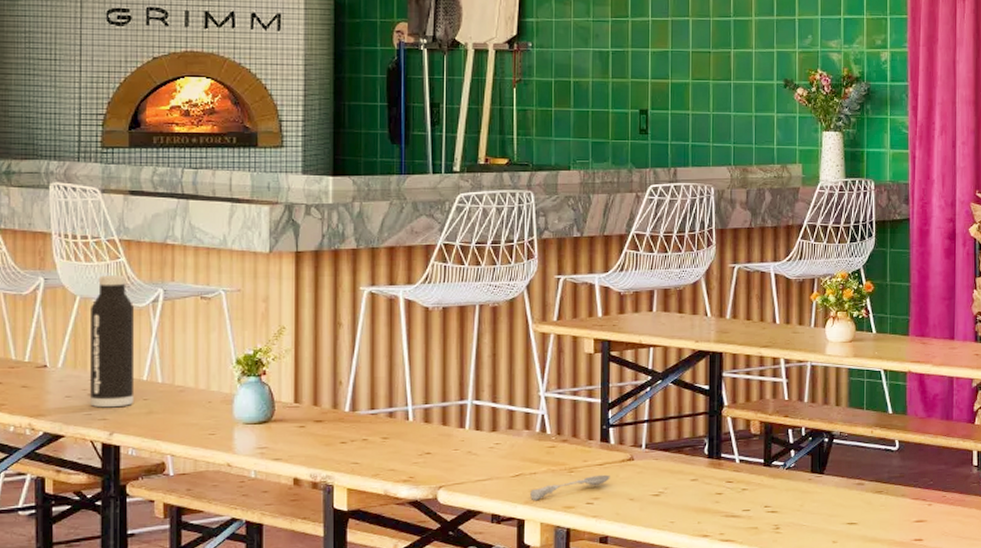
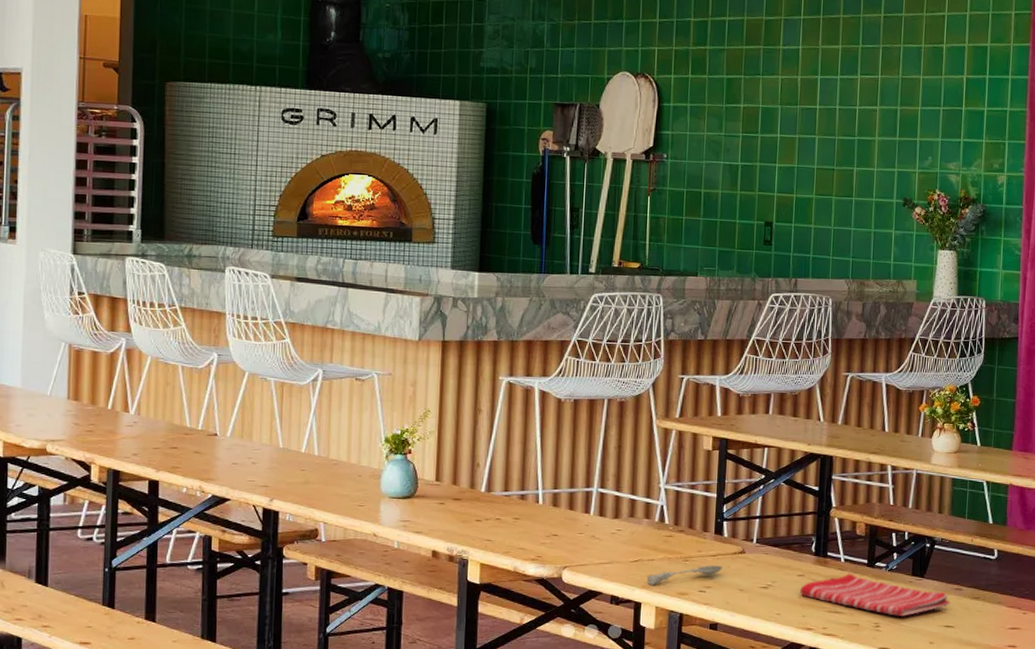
water bottle: present [90,275,135,408] -> none [254,354,297,476]
dish towel: none [694,475,852,517] -> present [800,573,950,618]

